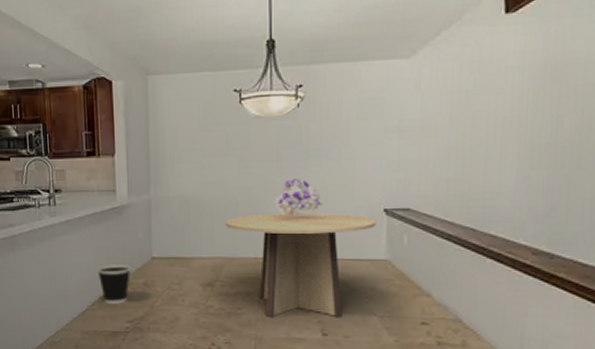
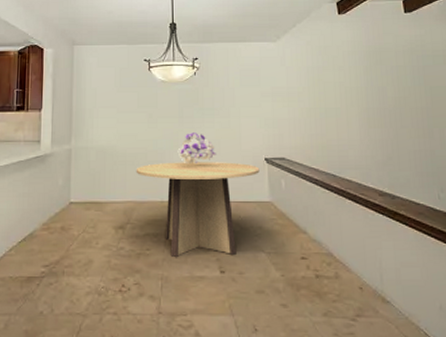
wastebasket: present [97,265,132,304] -> none [18,210,50,248]

